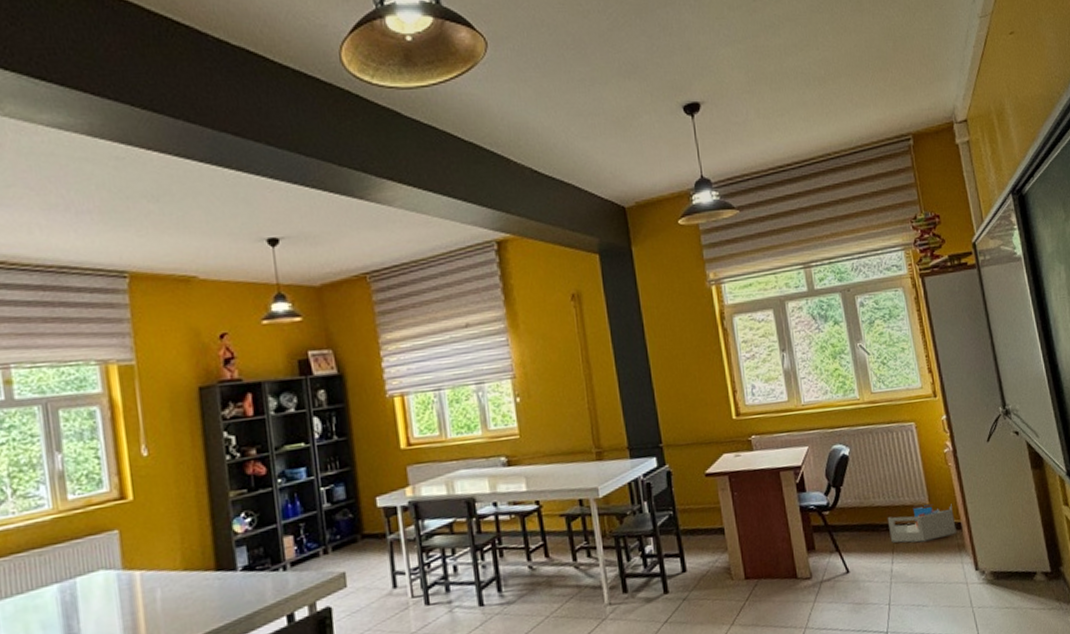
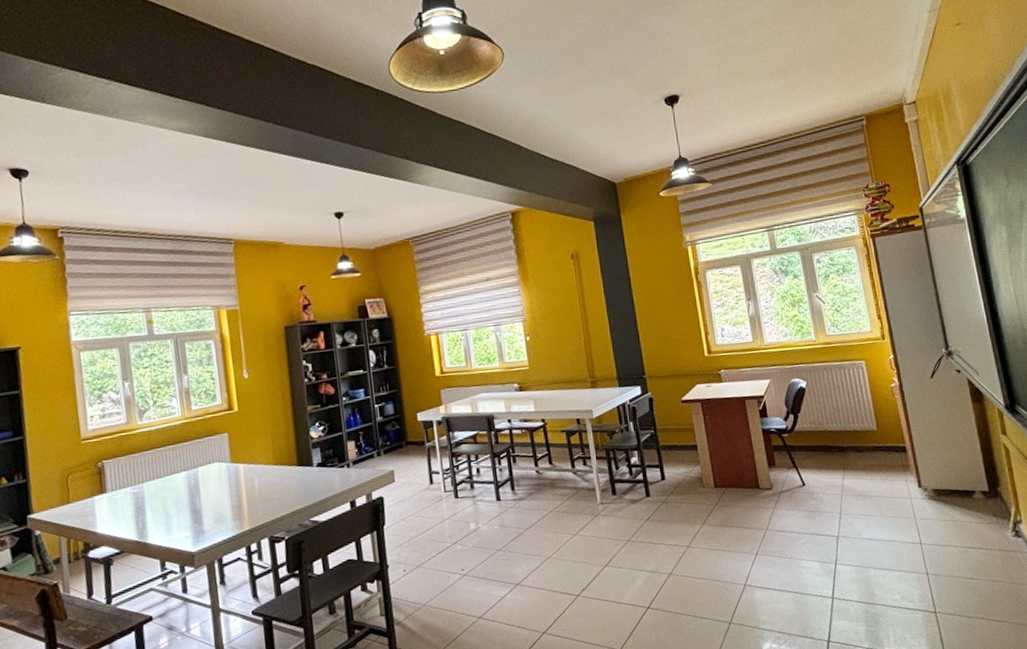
storage bin: present [887,504,956,543] -> none [839,430,902,462]

